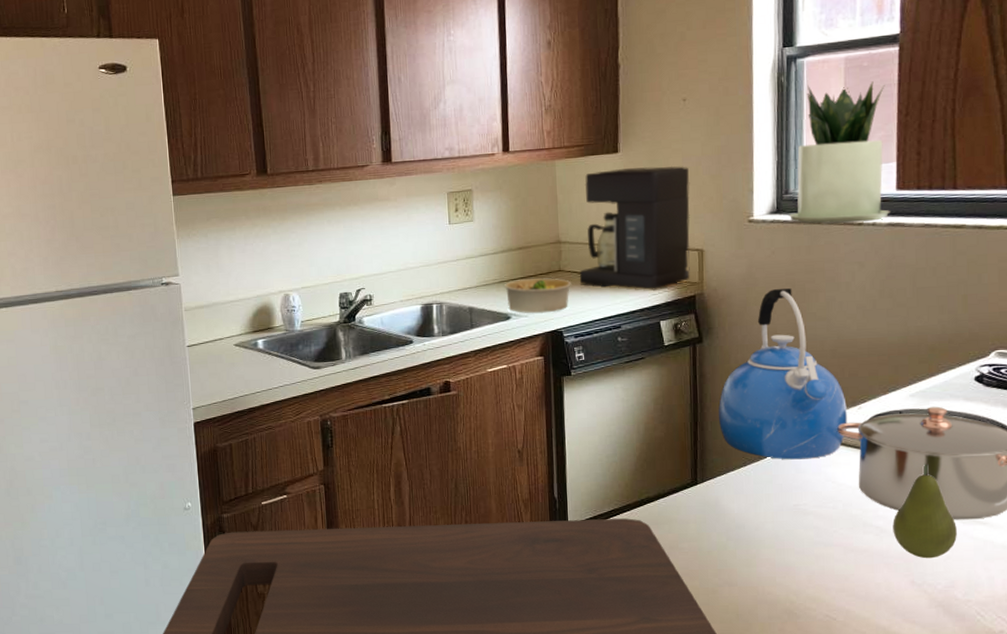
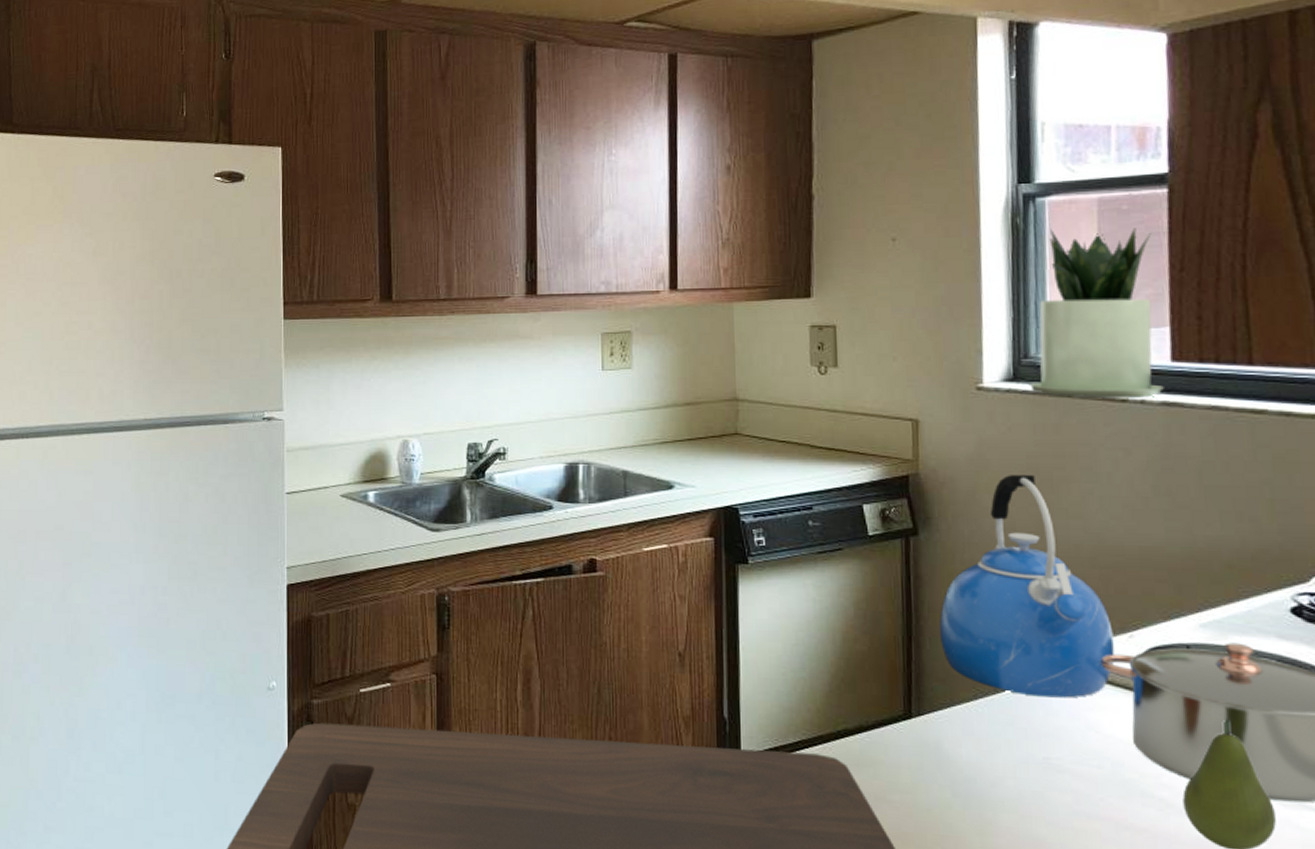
bowl: present [505,278,571,314] -> none [667,442,750,484]
coffee maker: present [579,165,690,290] -> none [760,315,902,465]

